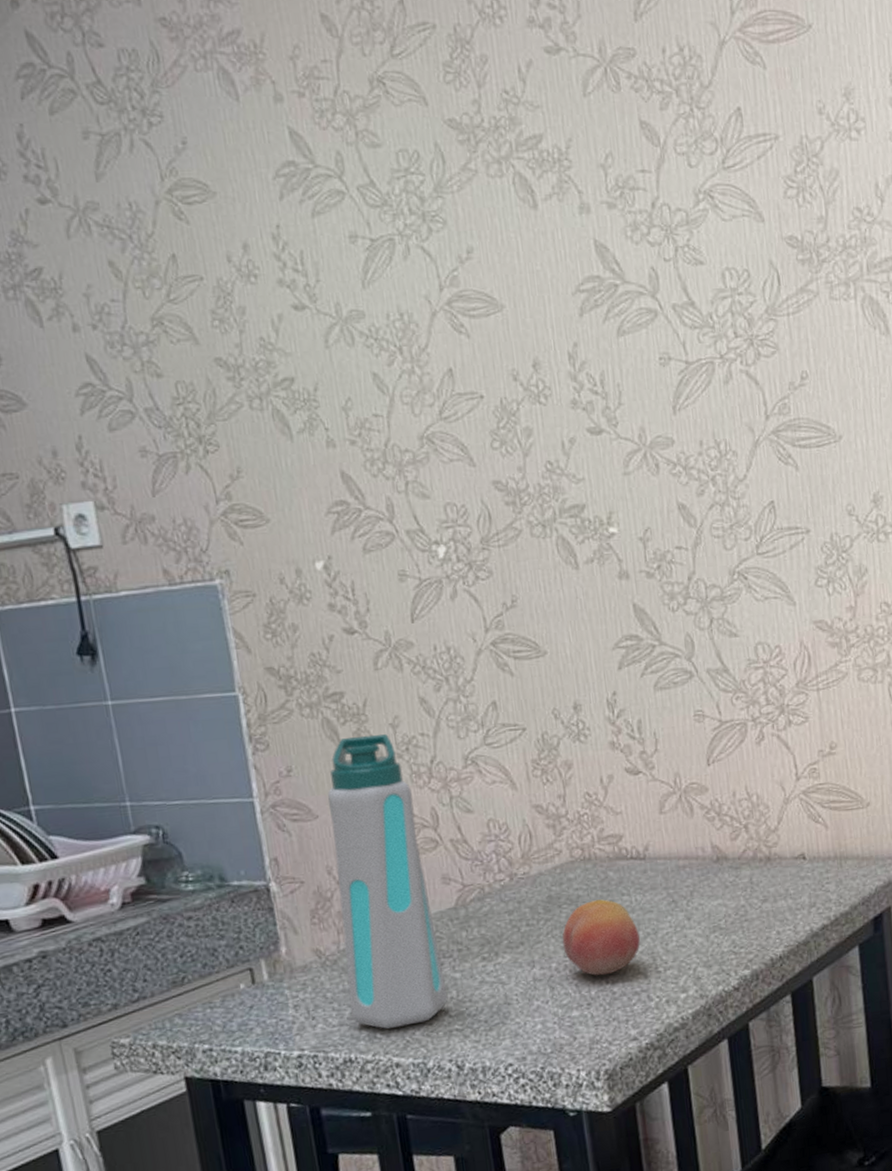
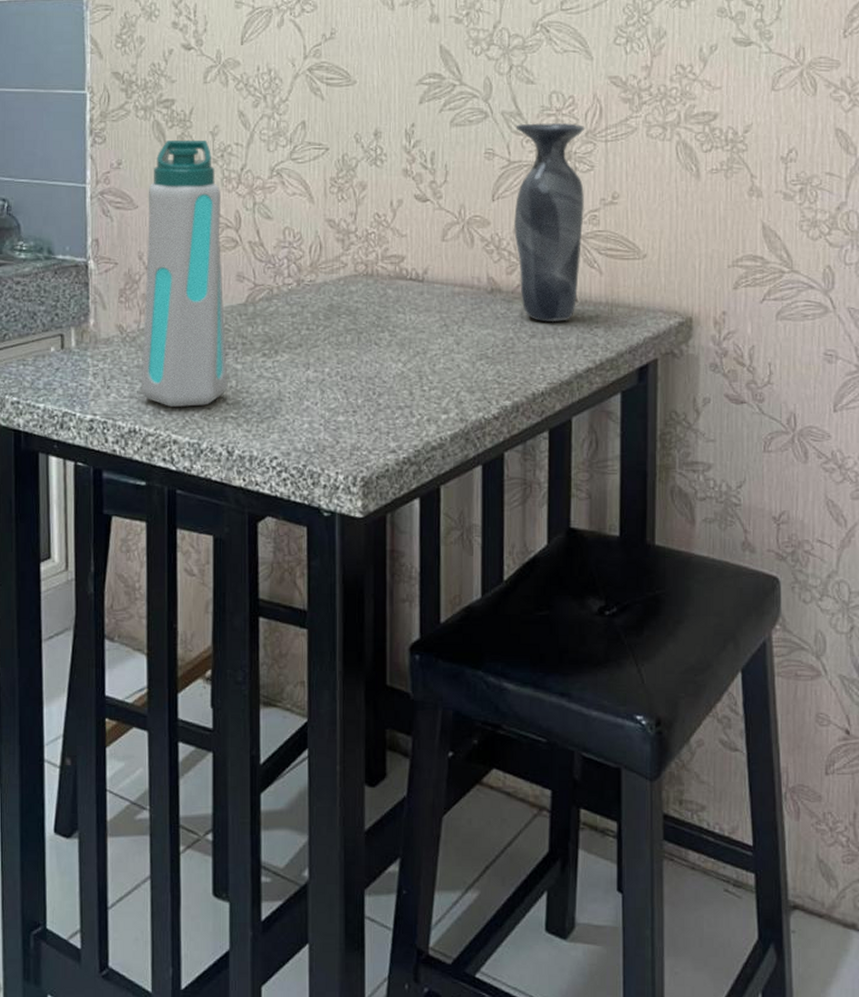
fruit: present [562,899,640,976] -> none [337,314,409,386]
vase: none [723,674,805,884] -> present [513,122,585,323]

